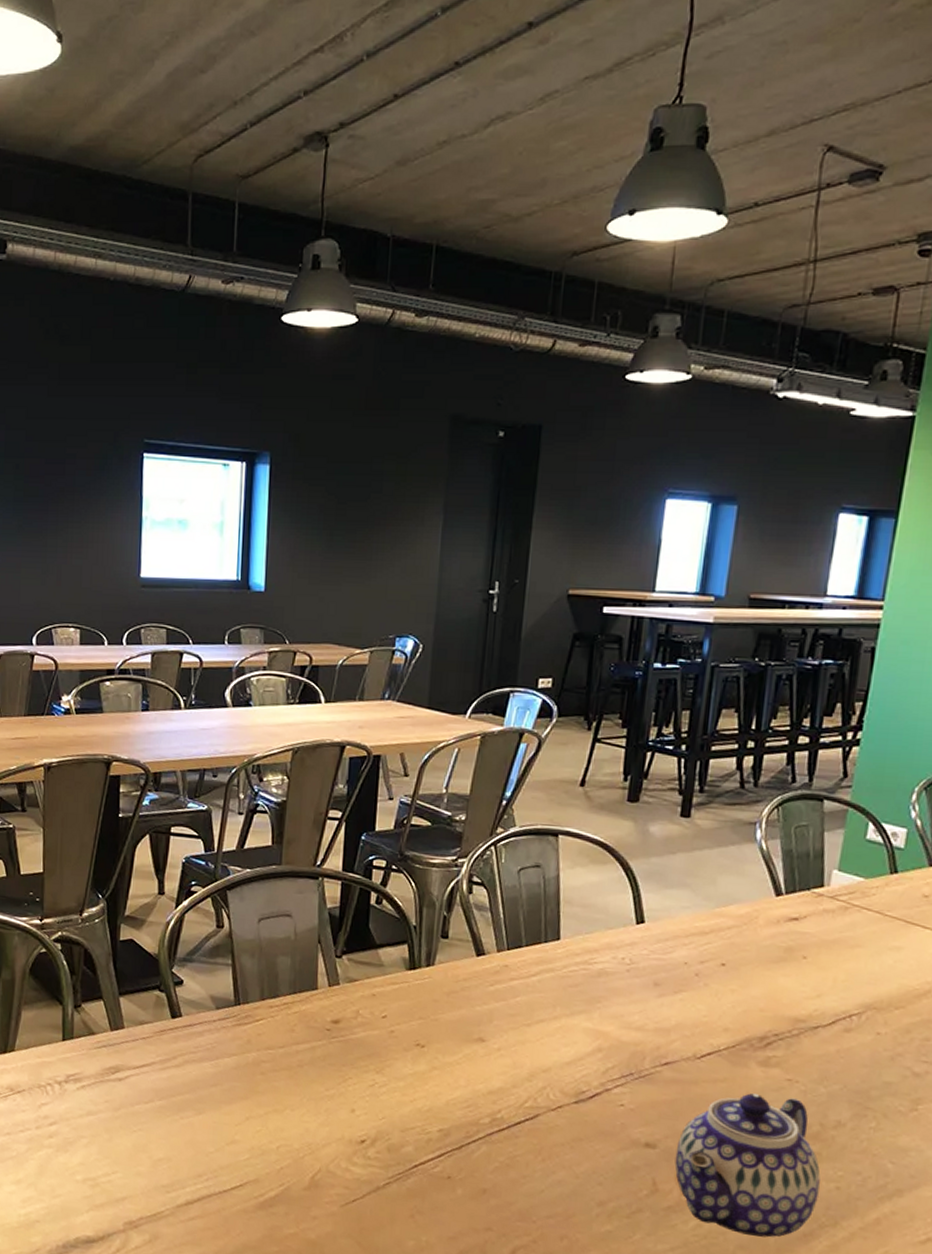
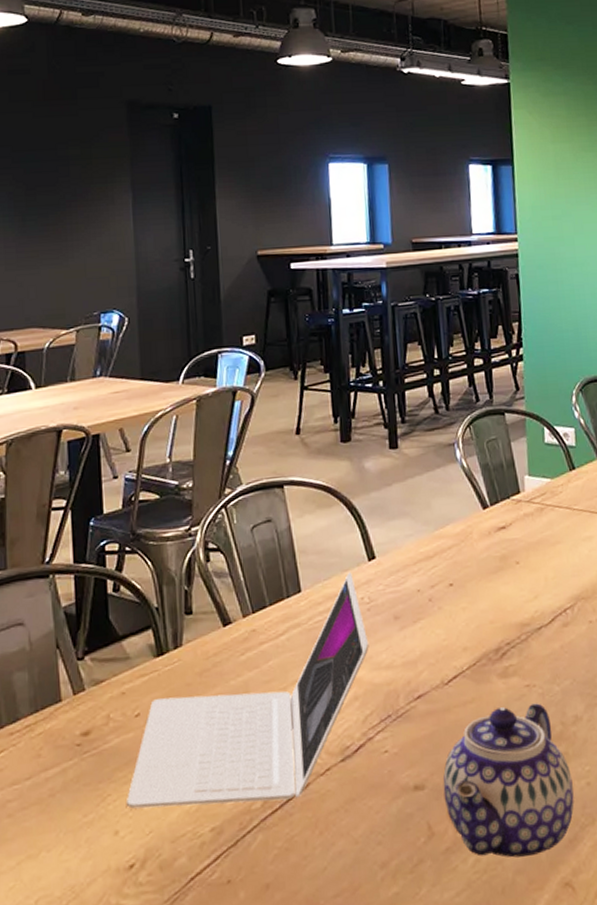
laptop: none [364,931,623,1124] -> present [126,572,369,809]

